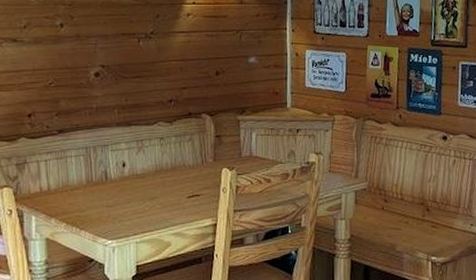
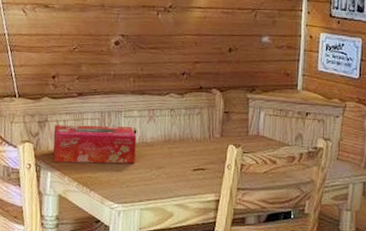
tissue box: none [35,159,126,205] -> present [53,124,137,164]

